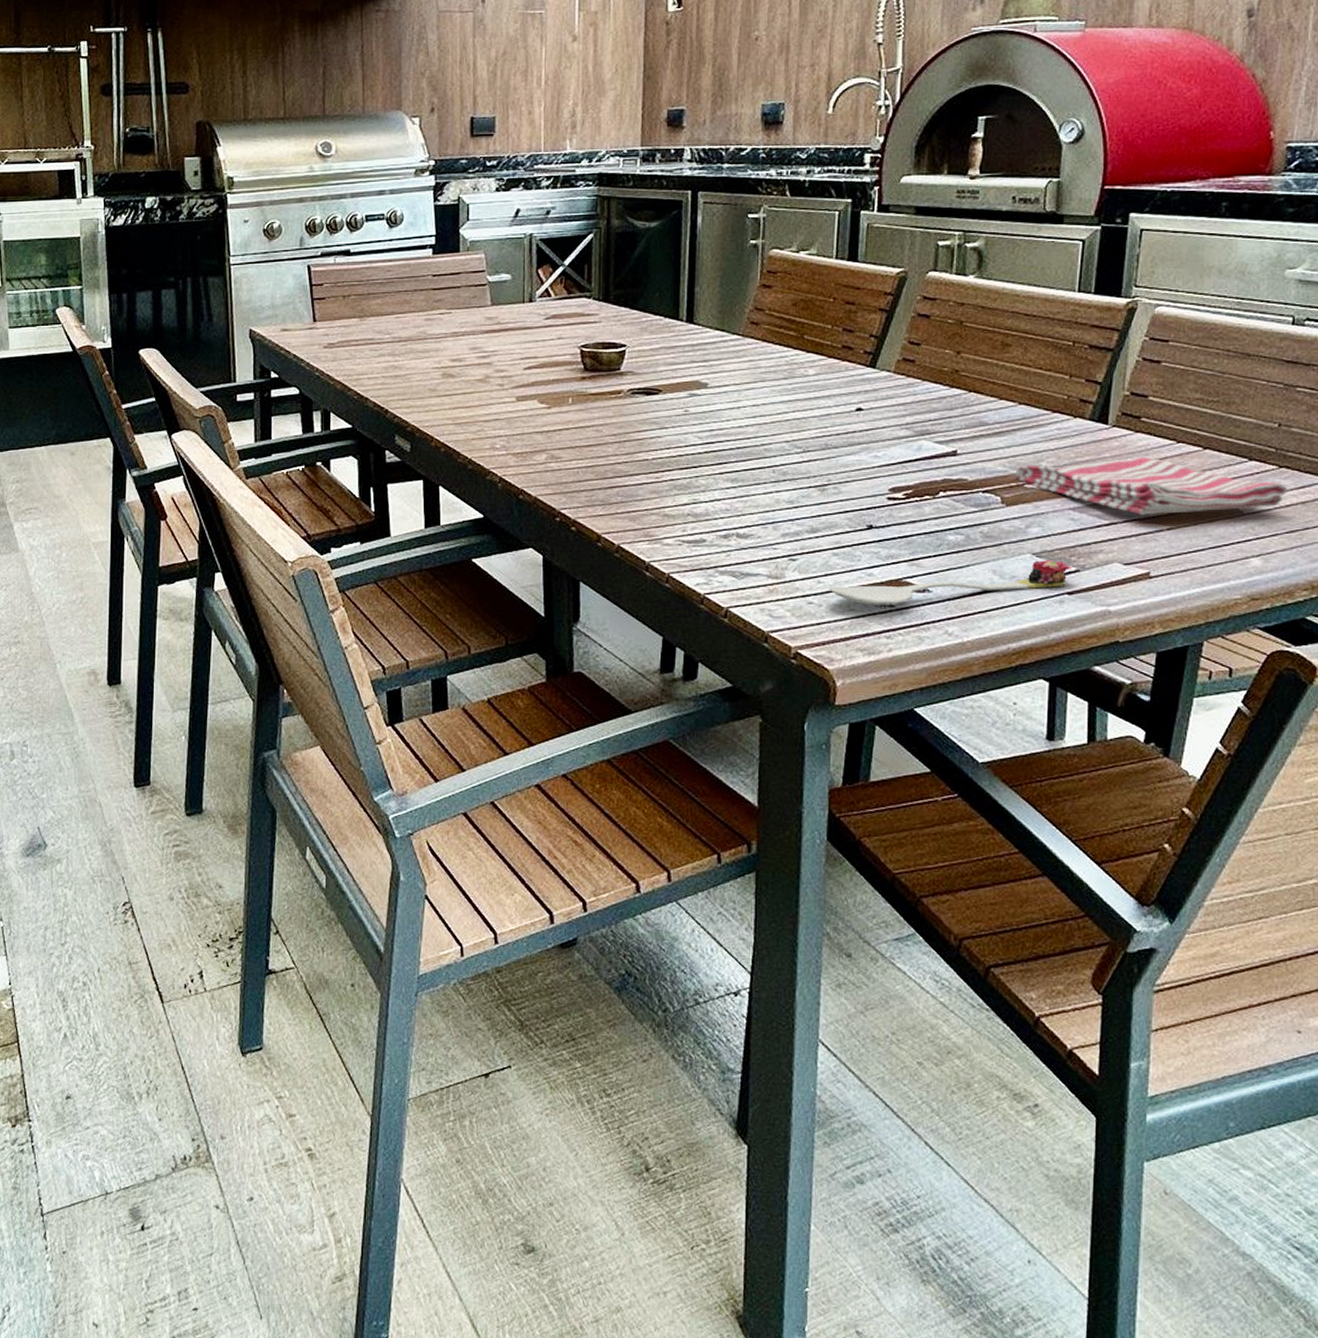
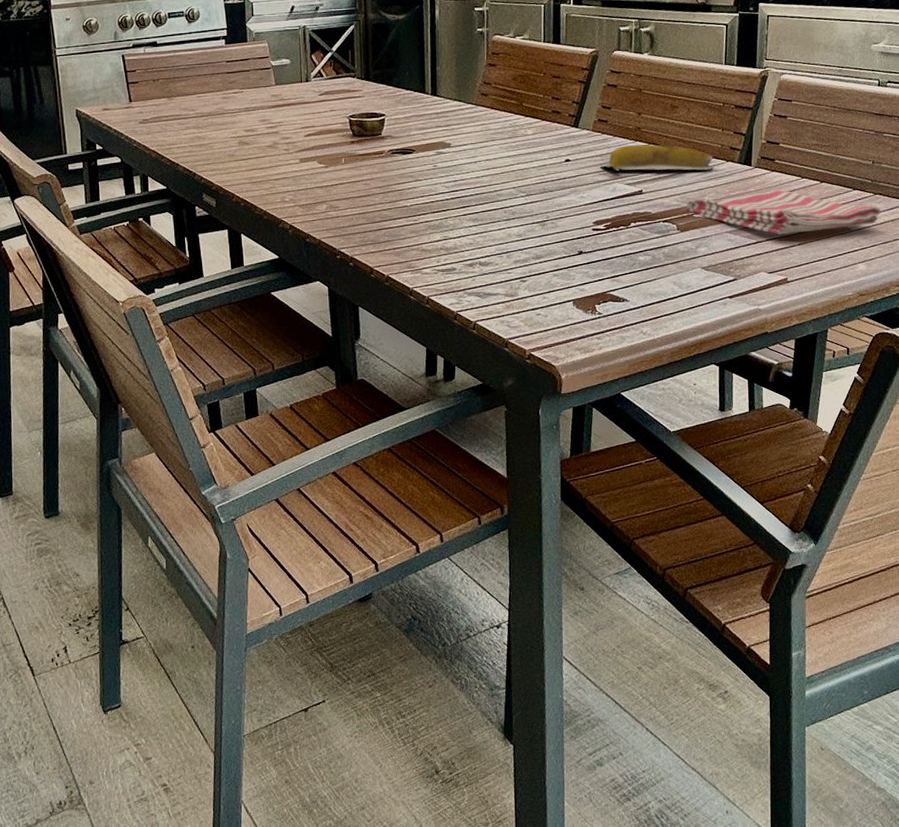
spoon: present [829,559,1071,605] -> none [552,271,731,314]
banana: none [902,392,1056,428] -> present [600,144,714,171]

